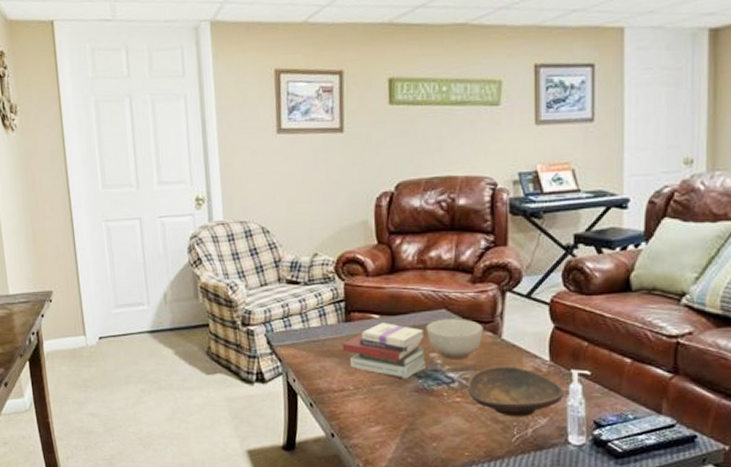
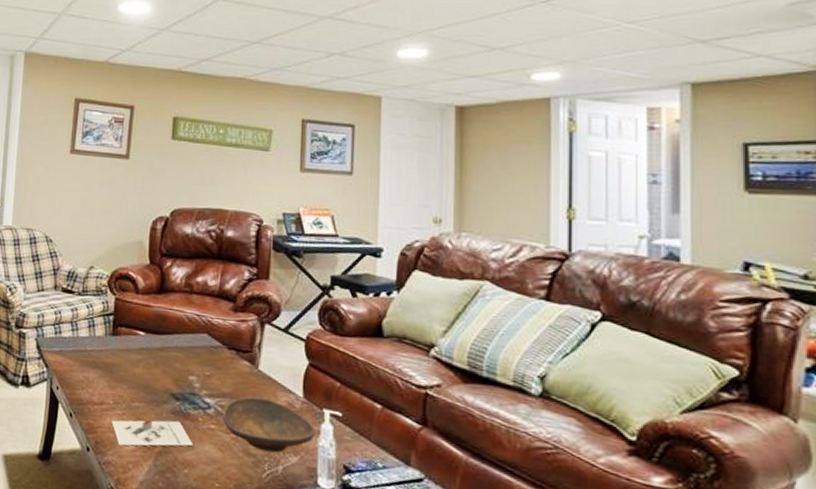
books: present [342,323,426,380] -> none [106,340,186,400]
architectural model: none [354,398,440,428] -> present [111,419,194,447]
bowl: present [426,319,483,359] -> none [187,342,242,386]

